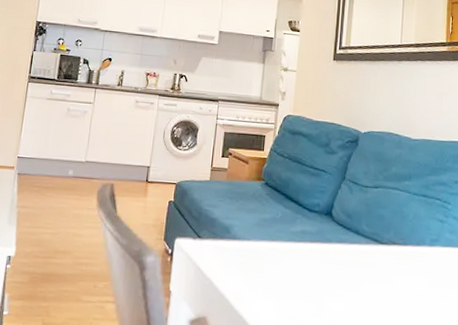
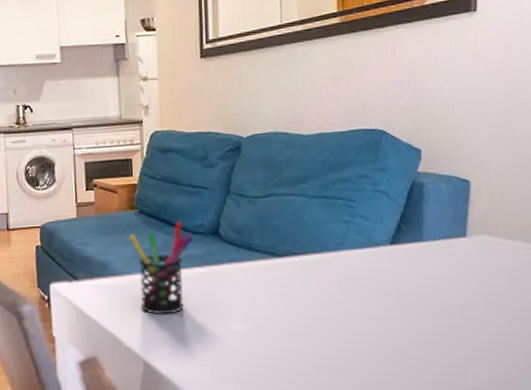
pen holder: none [253,198,309,284] -> present [129,221,193,314]

